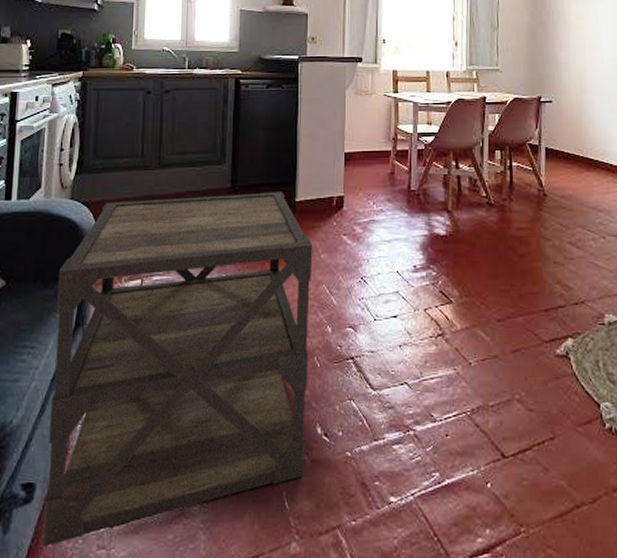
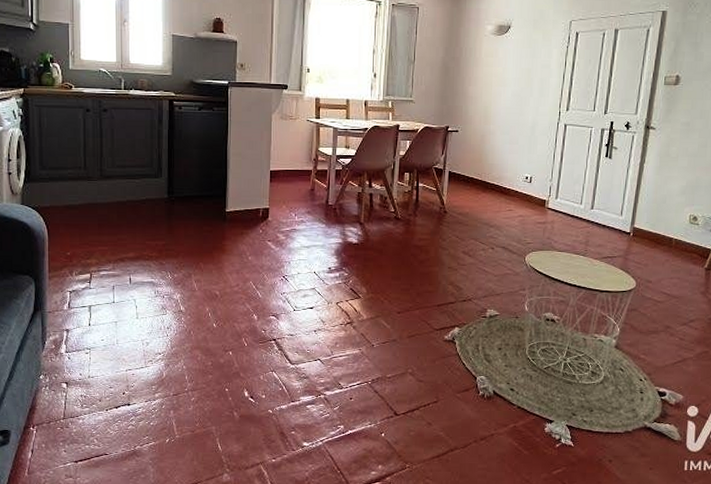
side table: present [42,192,313,546] -> none [15,203,241,475]

